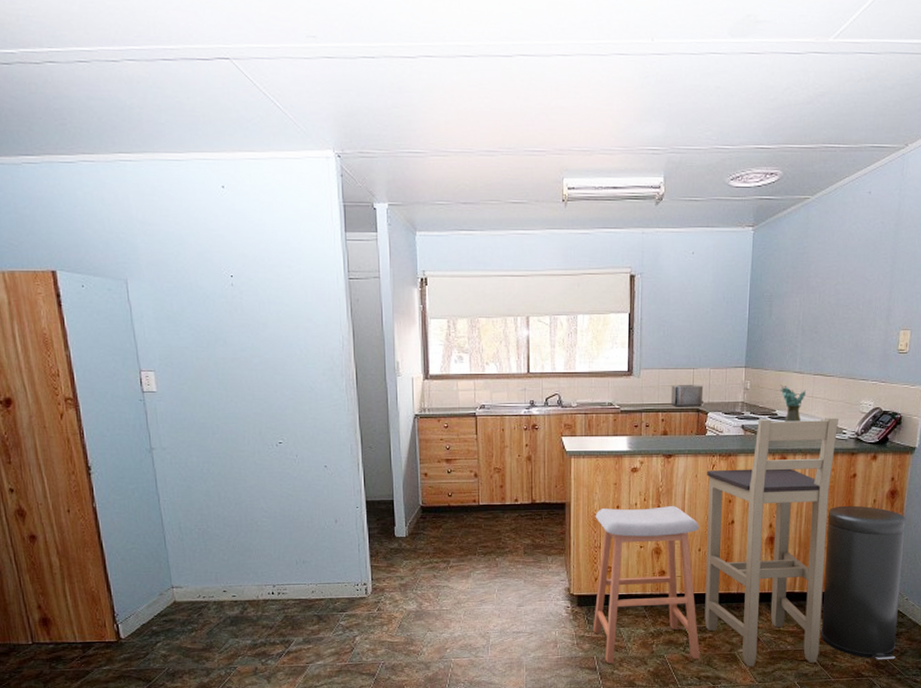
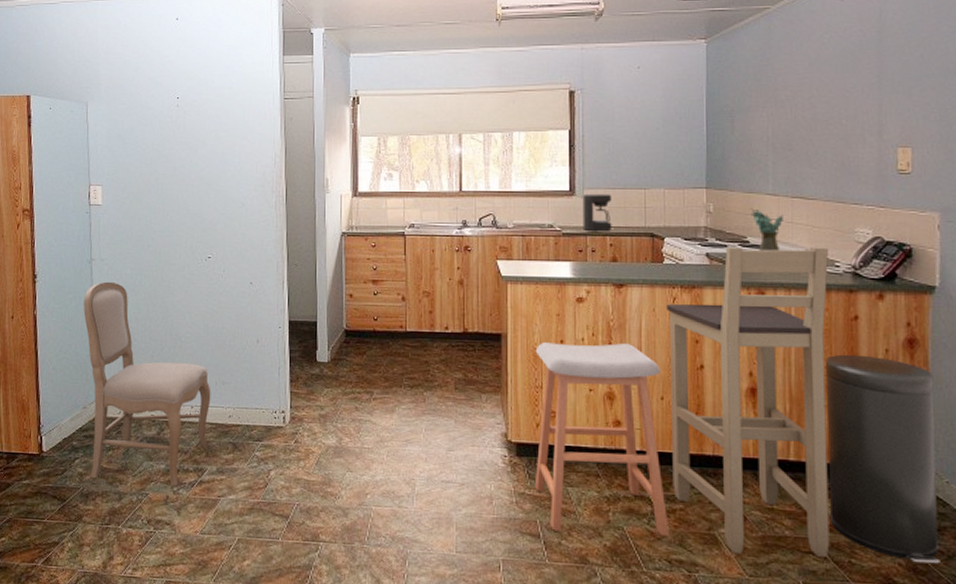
dining chair: none [147,470,294,659] -> present [83,281,211,486]
coffee maker: none [638,373,665,407] -> present [582,193,612,231]
toaster: present [670,384,704,407] -> none [619,205,658,231]

